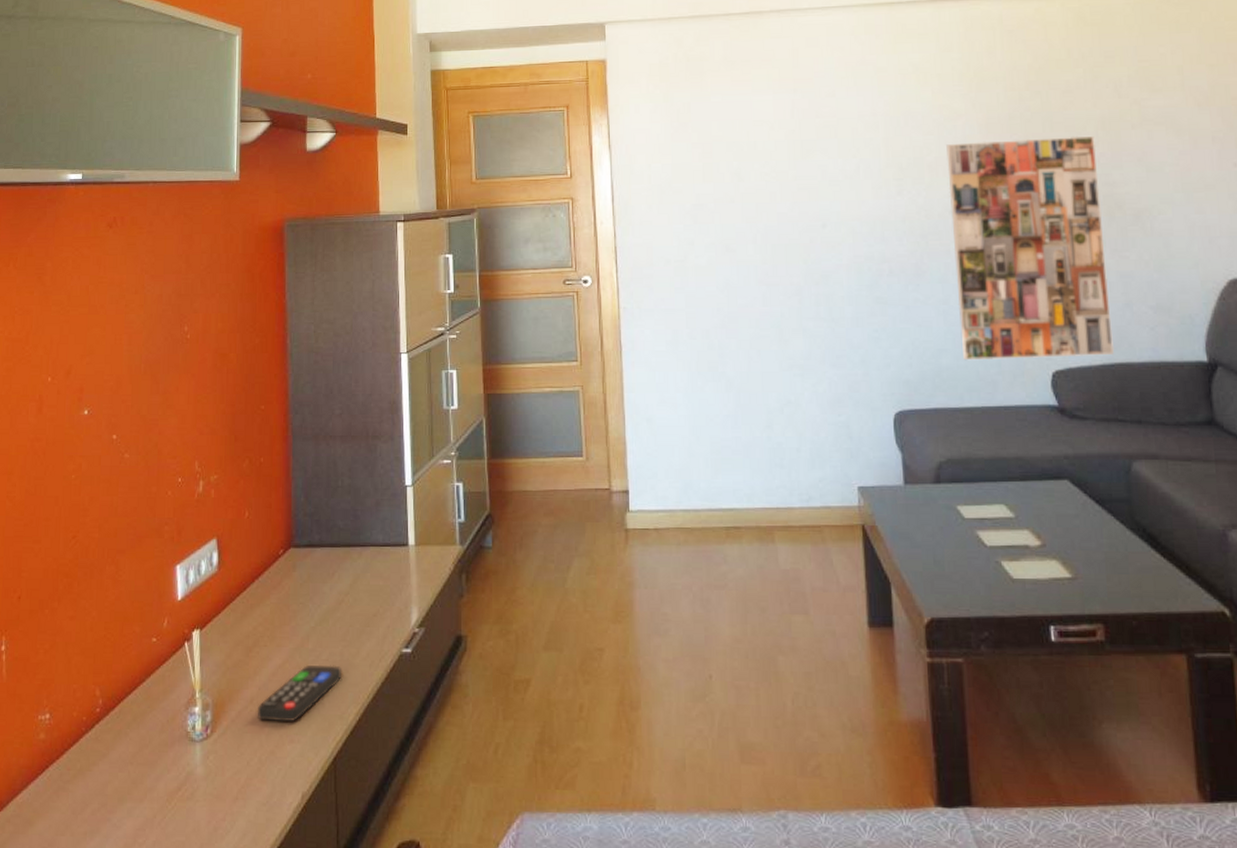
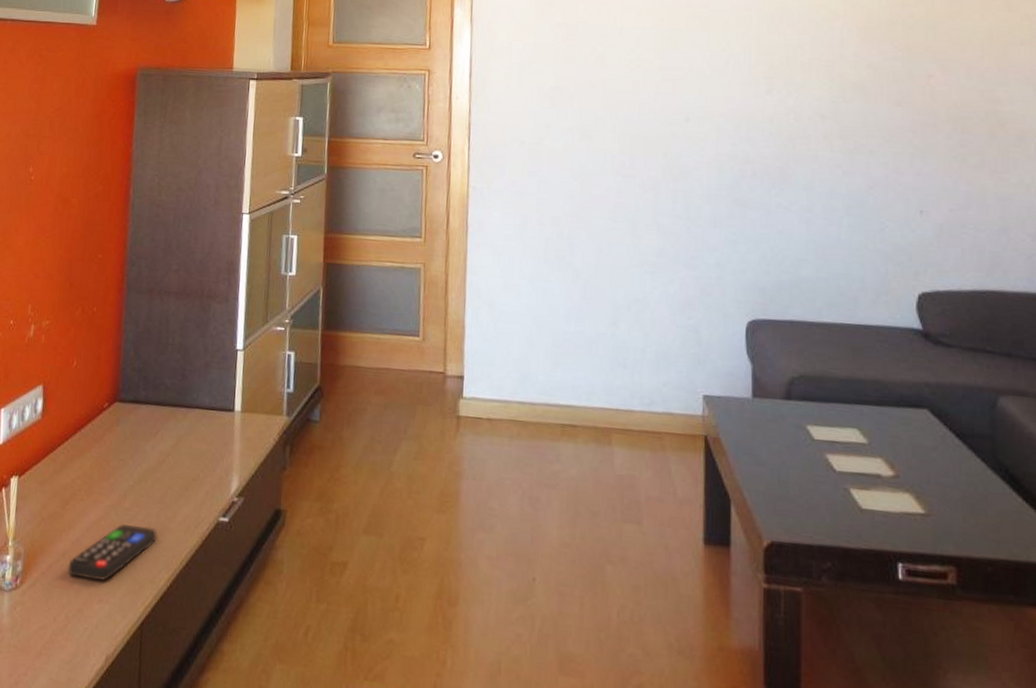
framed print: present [946,136,1115,361] -> none [821,45,987,281]

